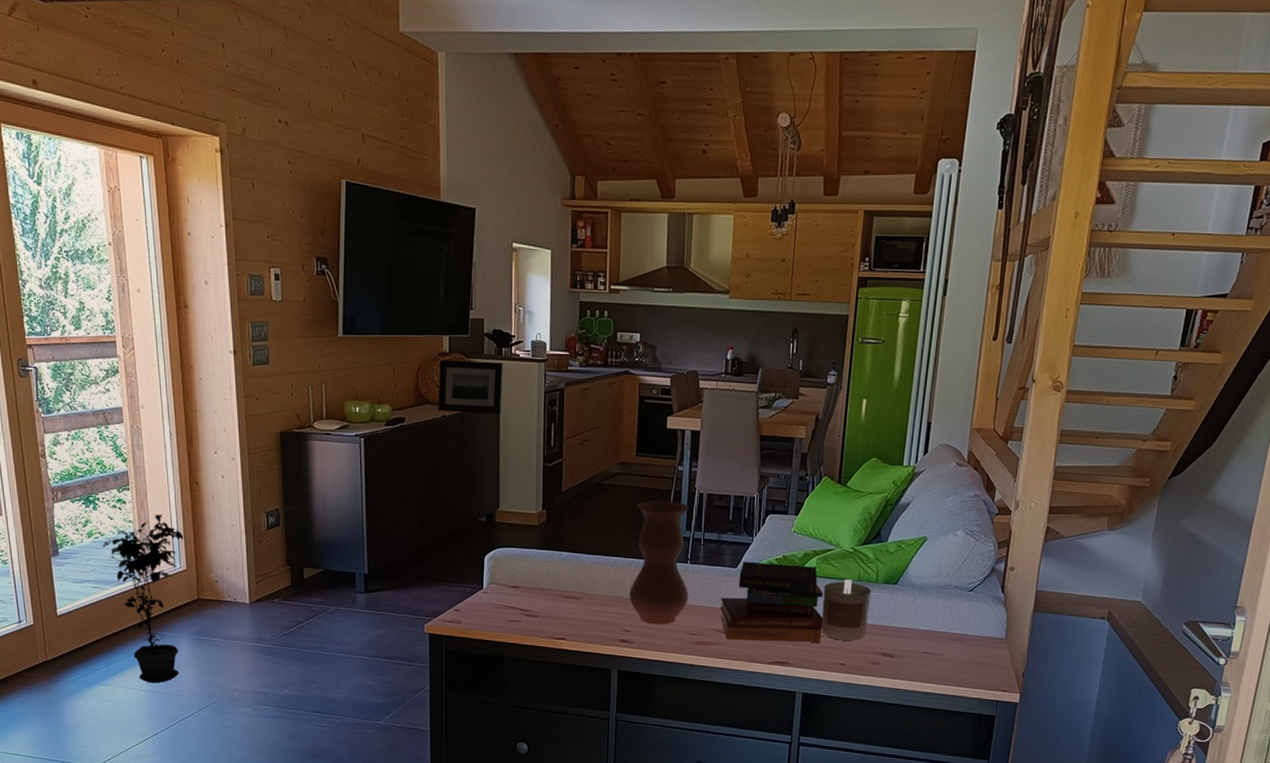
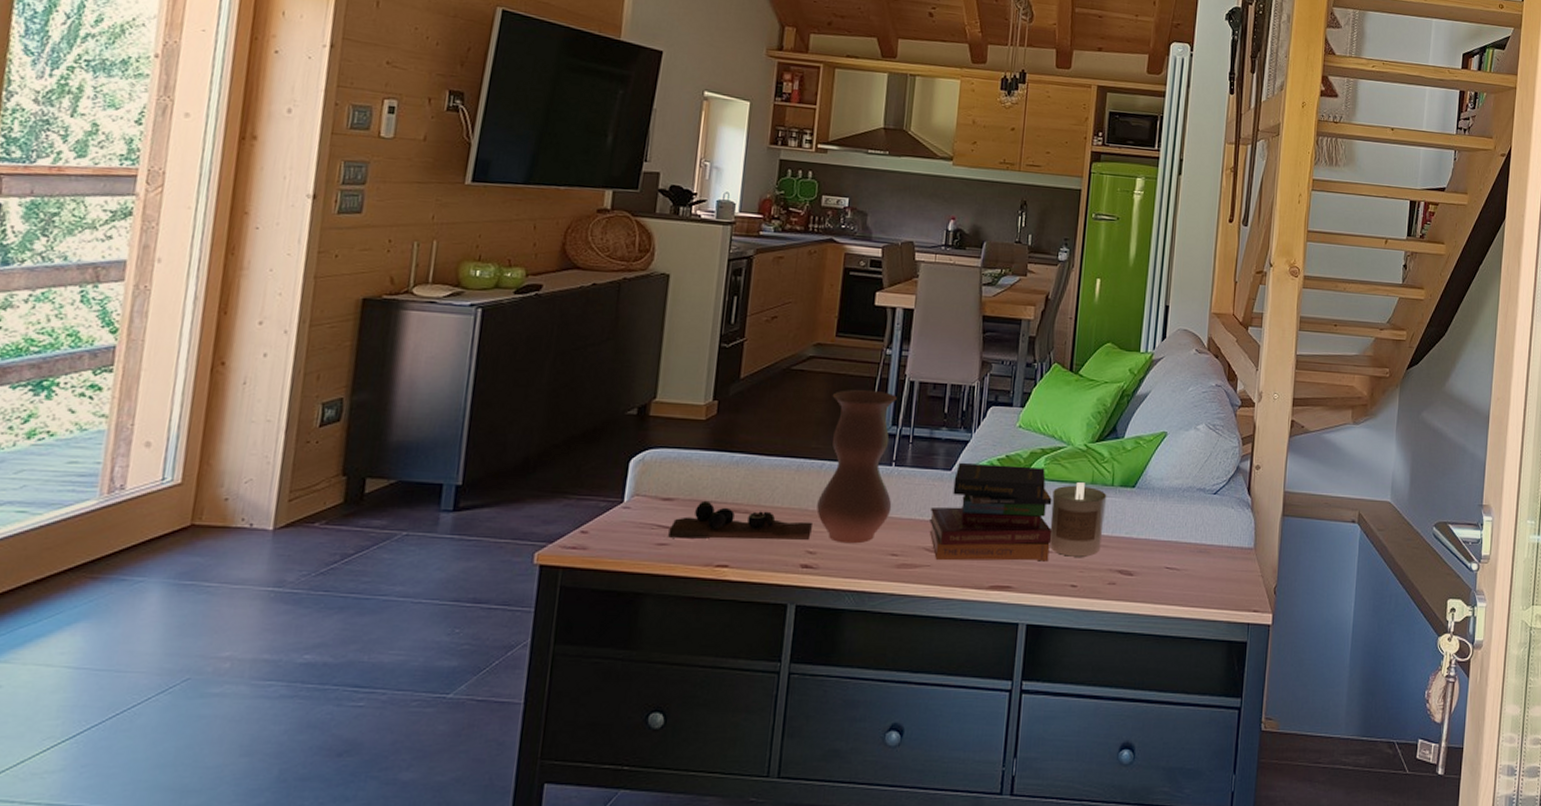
potted plant: present [102,514,184,684] -> none [48,405,187,655]
picture frame: present [438,359,503,415] -> none [588,217,679,284]
decorative tray: none [518,588,628,622] -> present [668,500,814,541]

